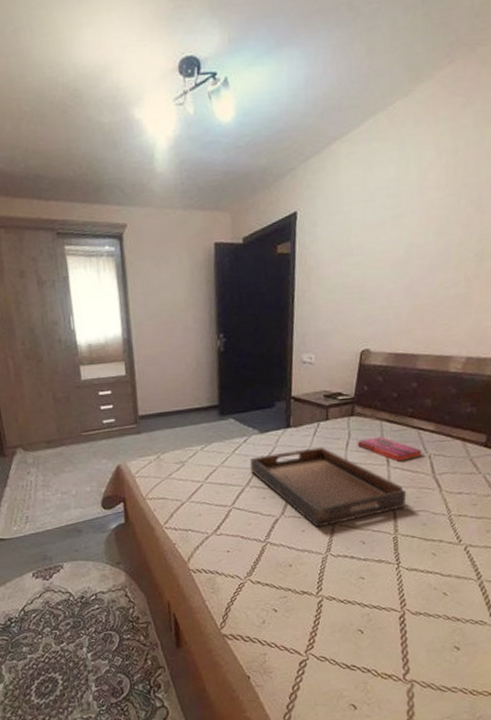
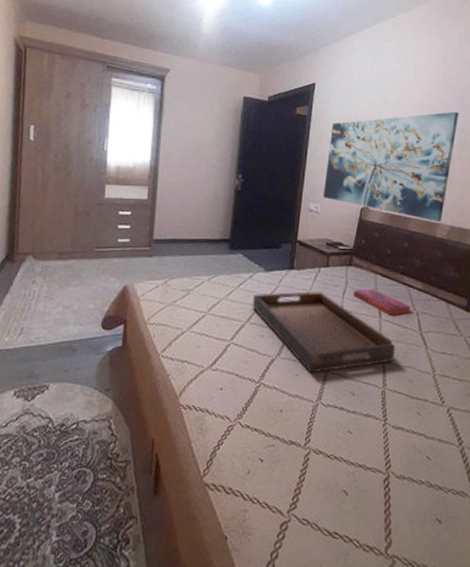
wall art: none [316,218,476,355] -> present [323,111,459,221]

